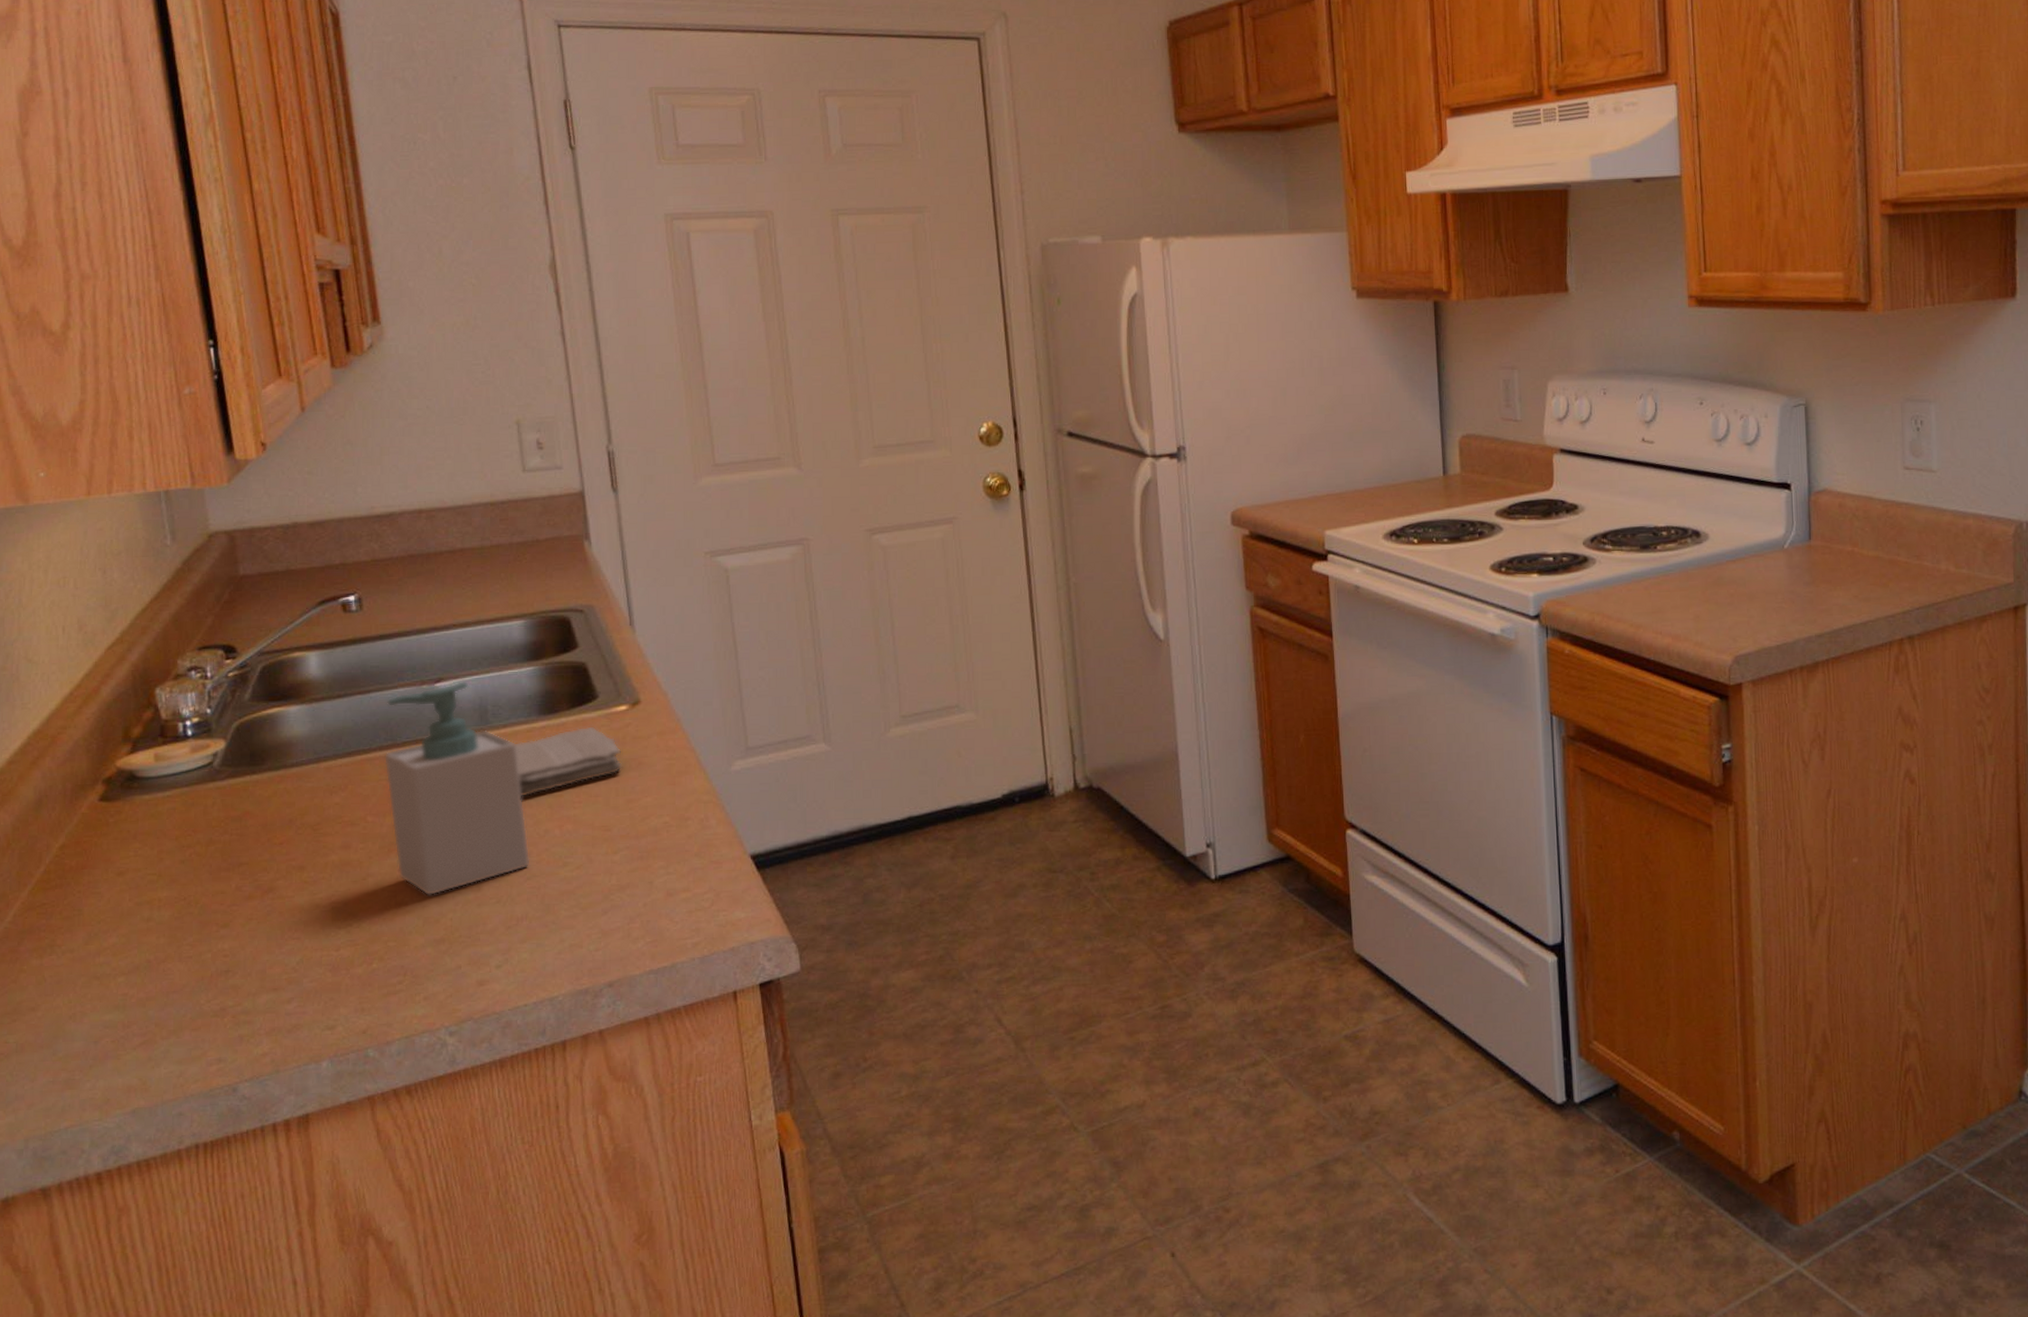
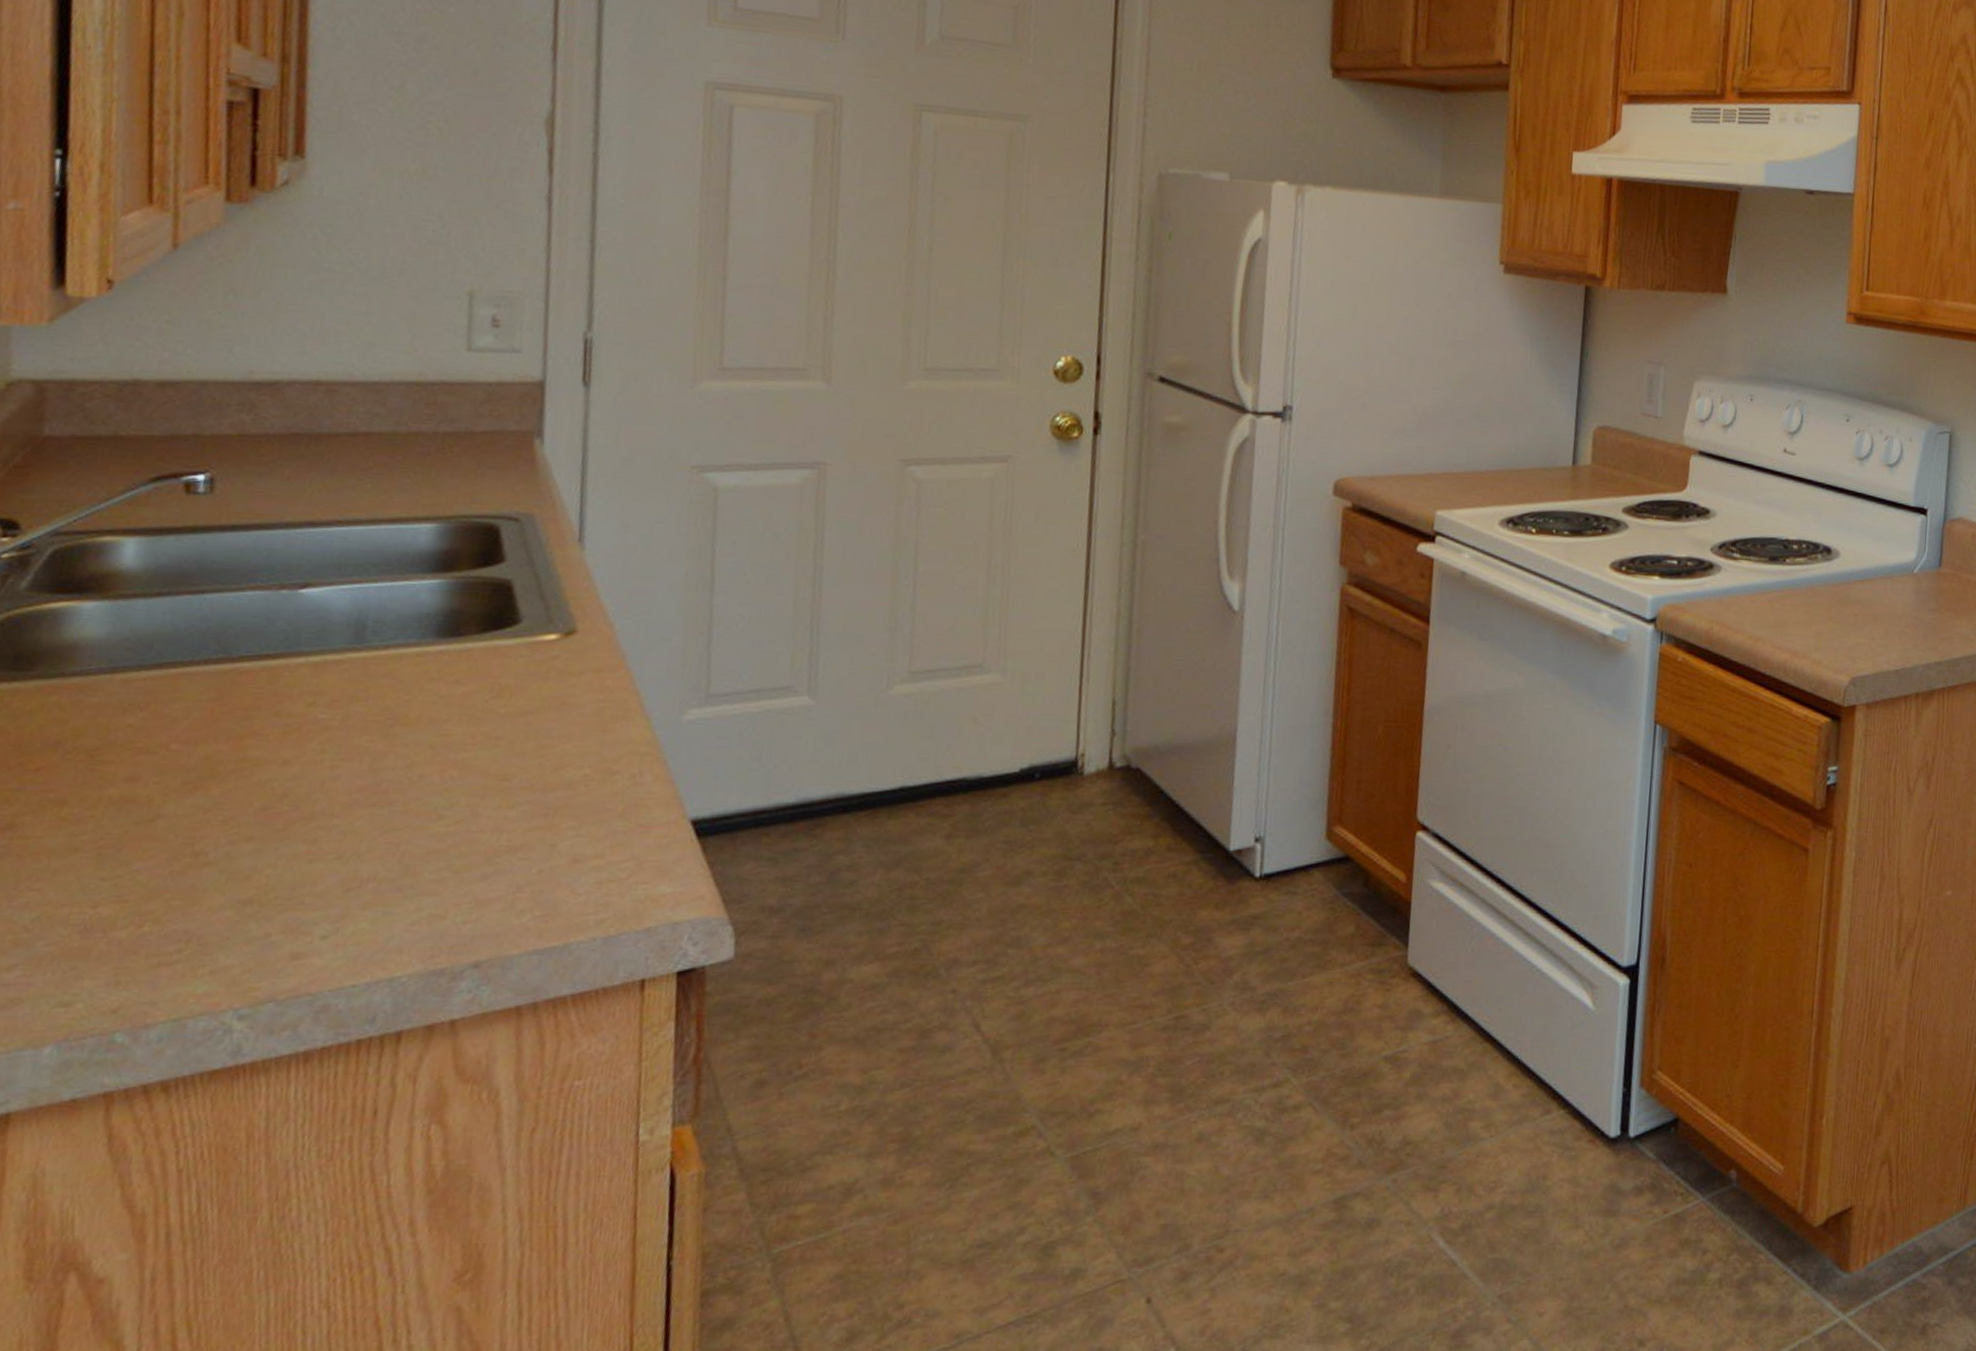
soap bottle: present [383,680,530,896] -> none [202,588,399,847]
washcloth: present [514,726,623,798] -> none [393,655,541,735]

